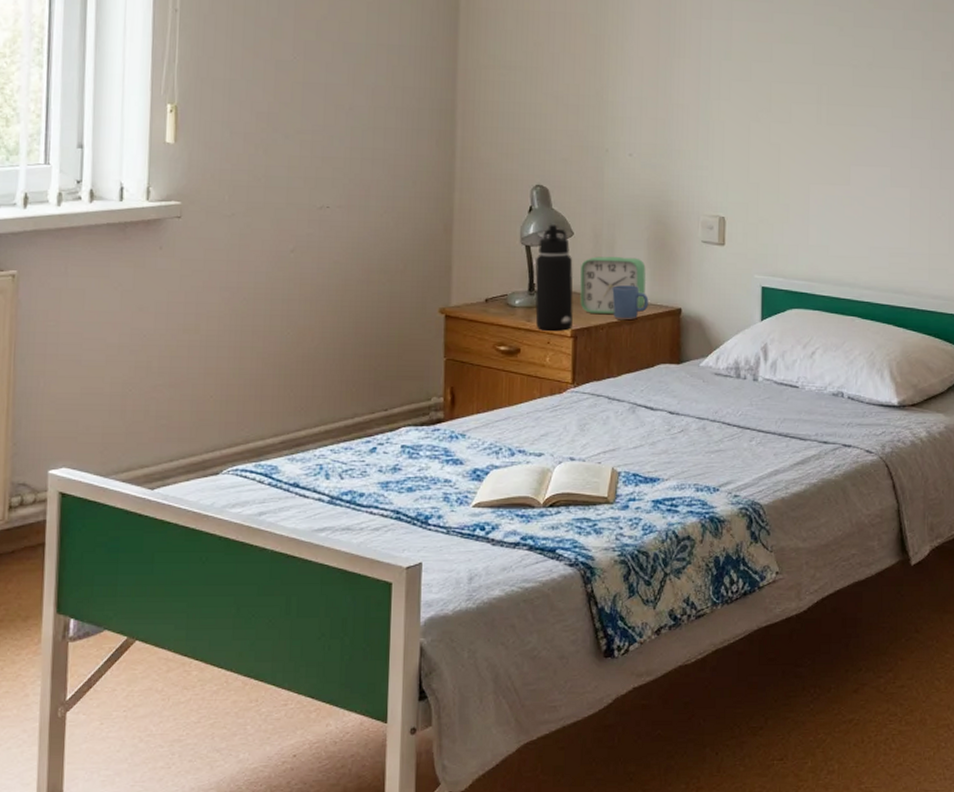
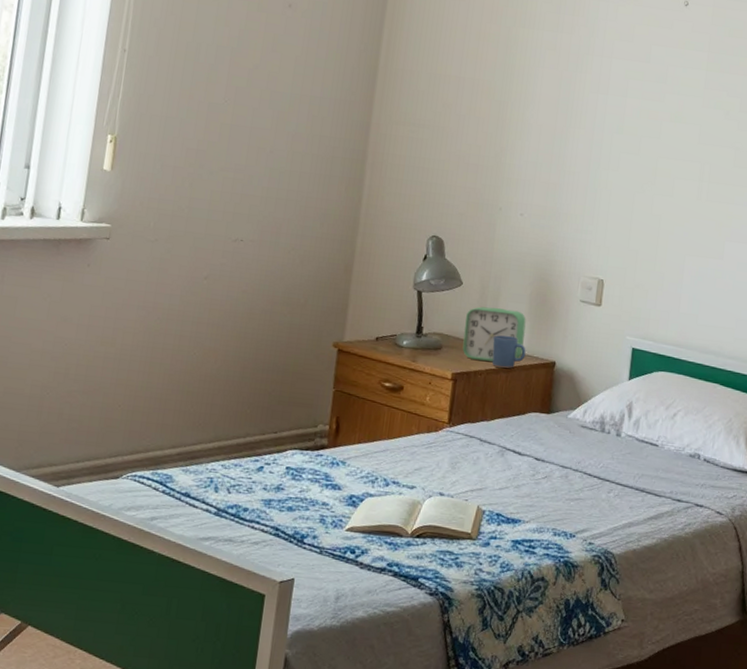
water bottle: present [535,224,573,331] -> none [420,273,460,373]

